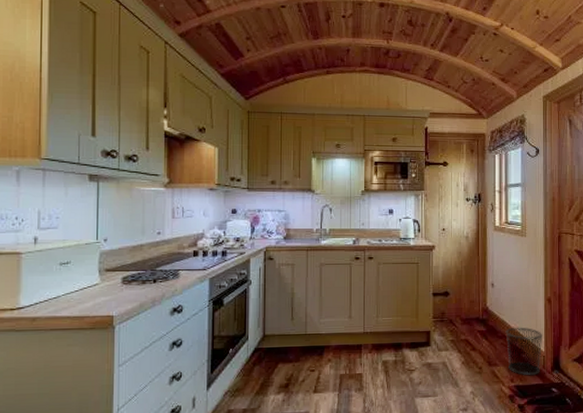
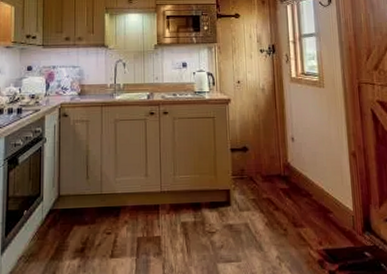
waste bin: present [505,327,543,376] -> none [309,184,351,239]

